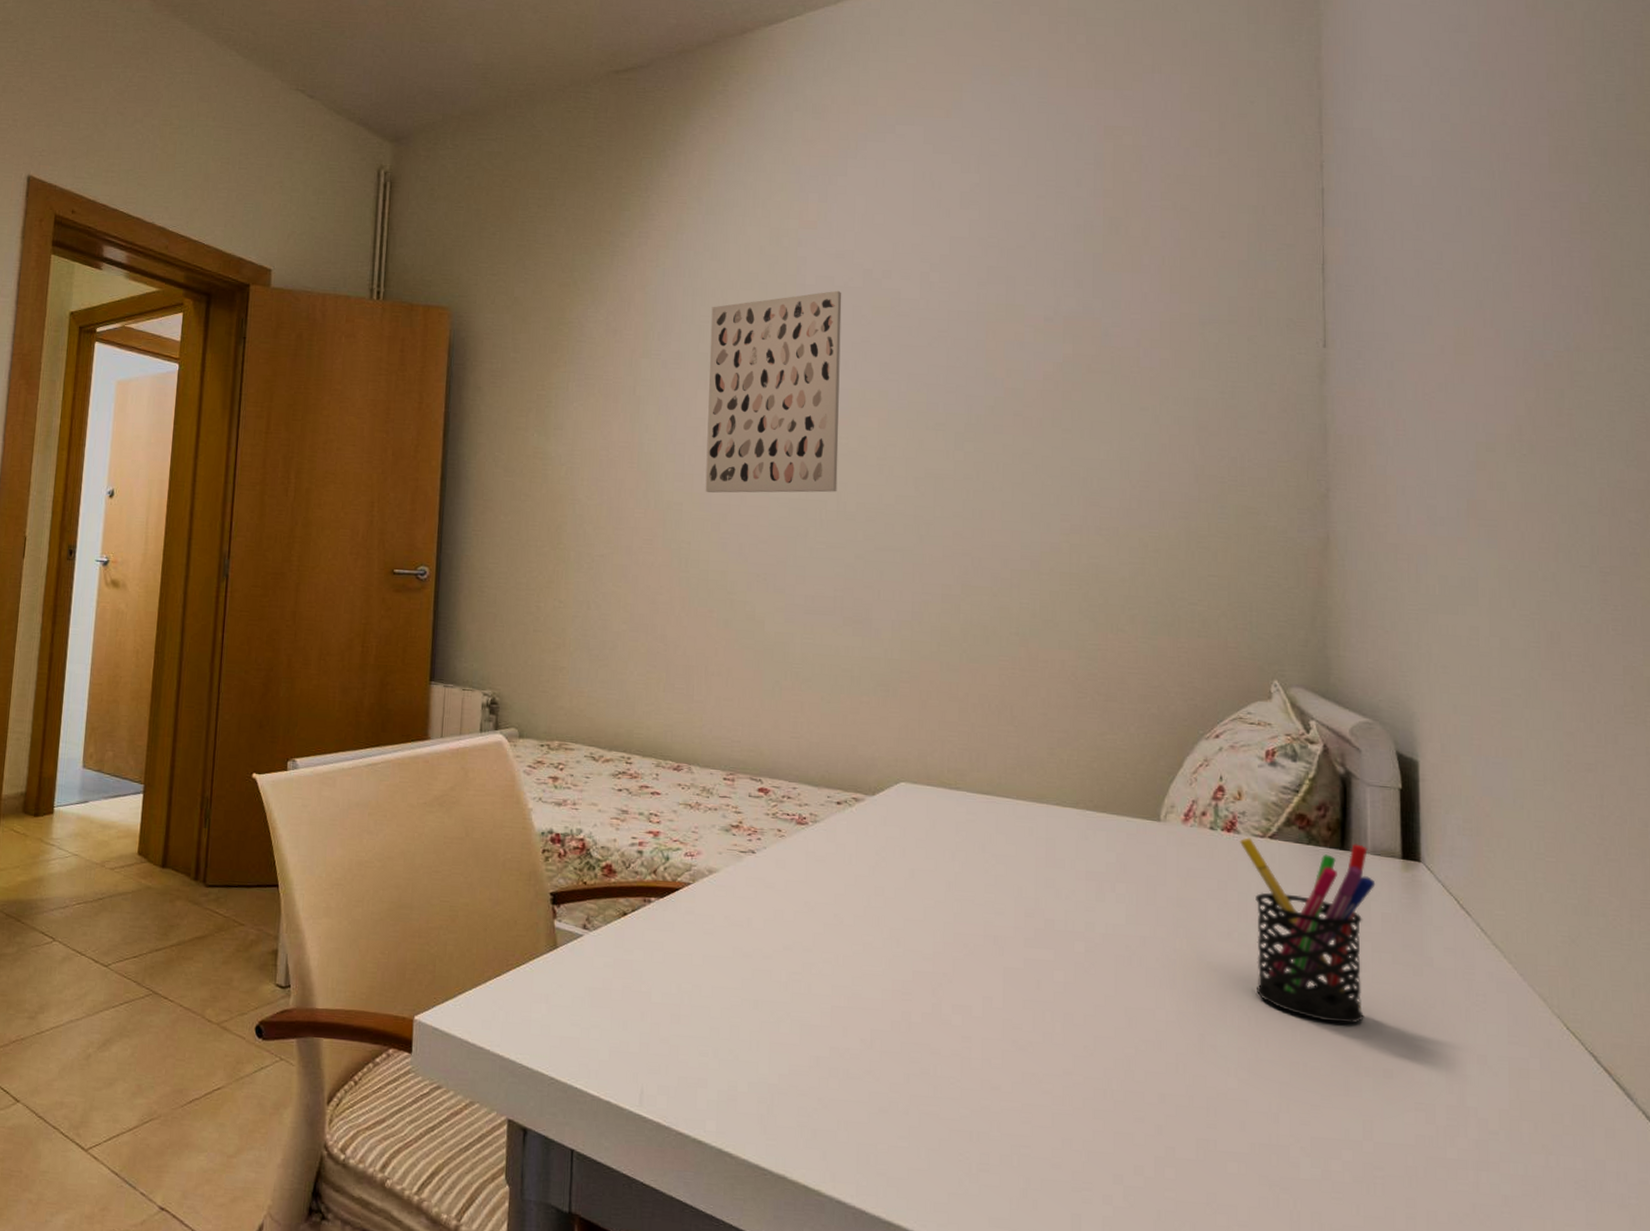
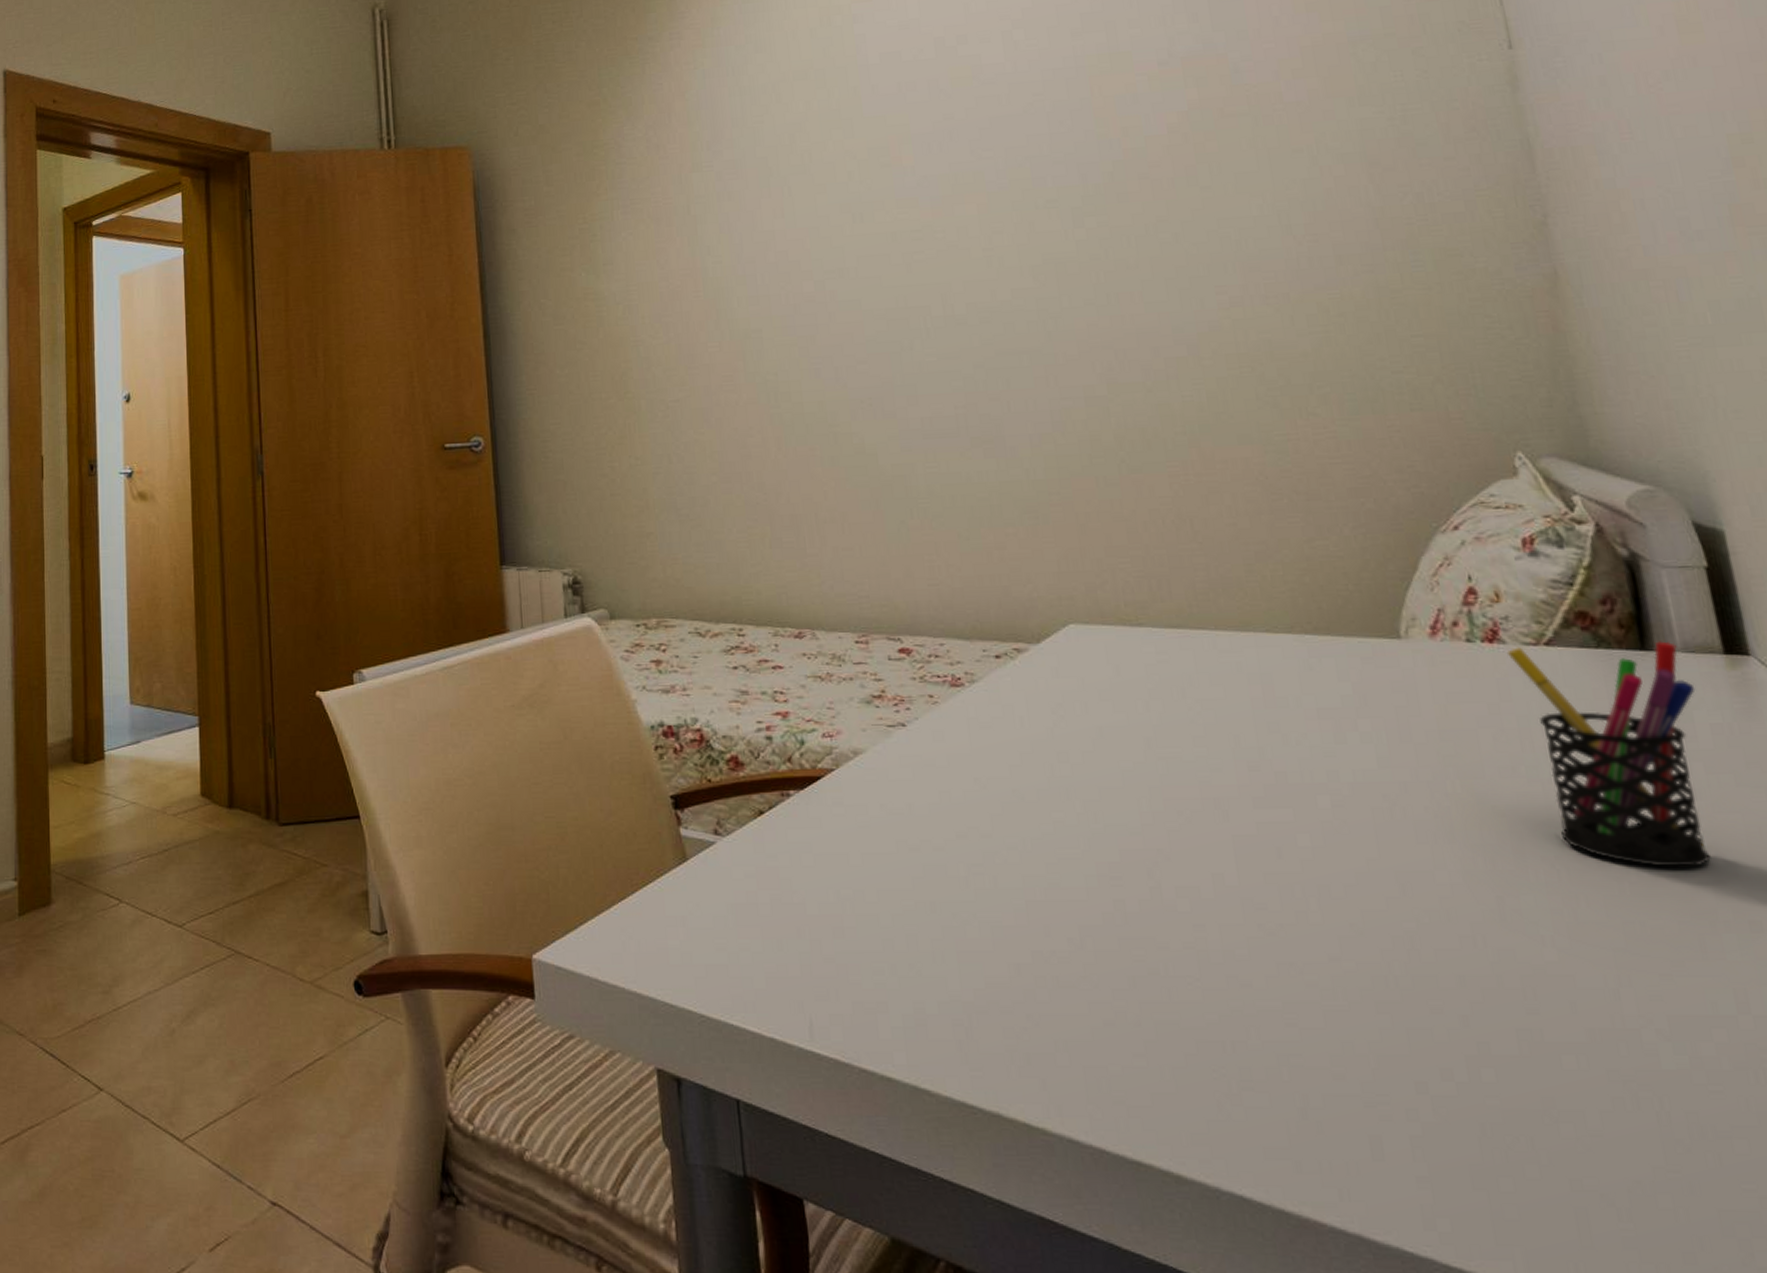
wall art: present [705,290,842,493] -> none [764,65,941,315]

